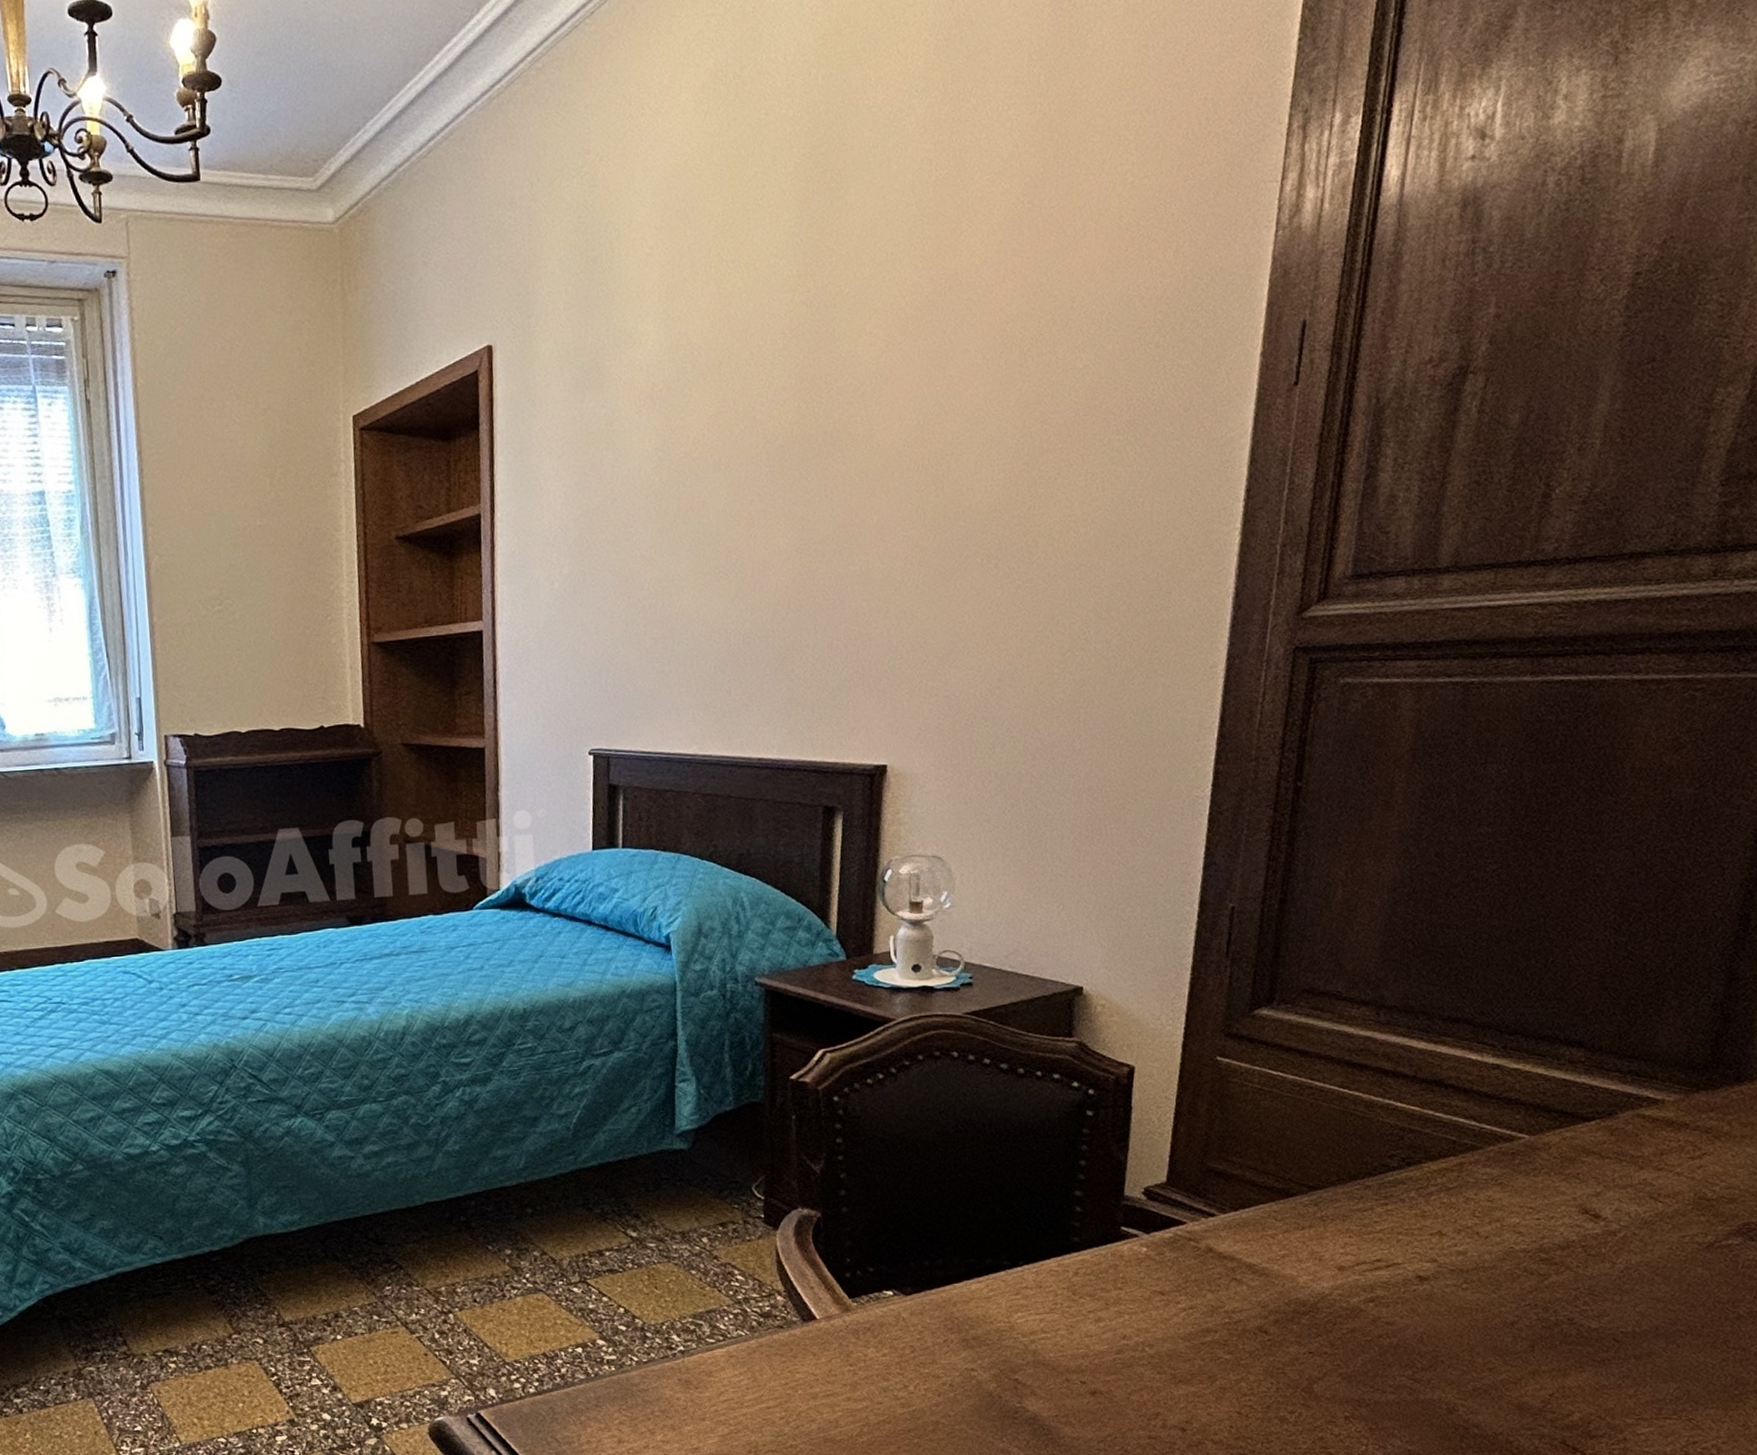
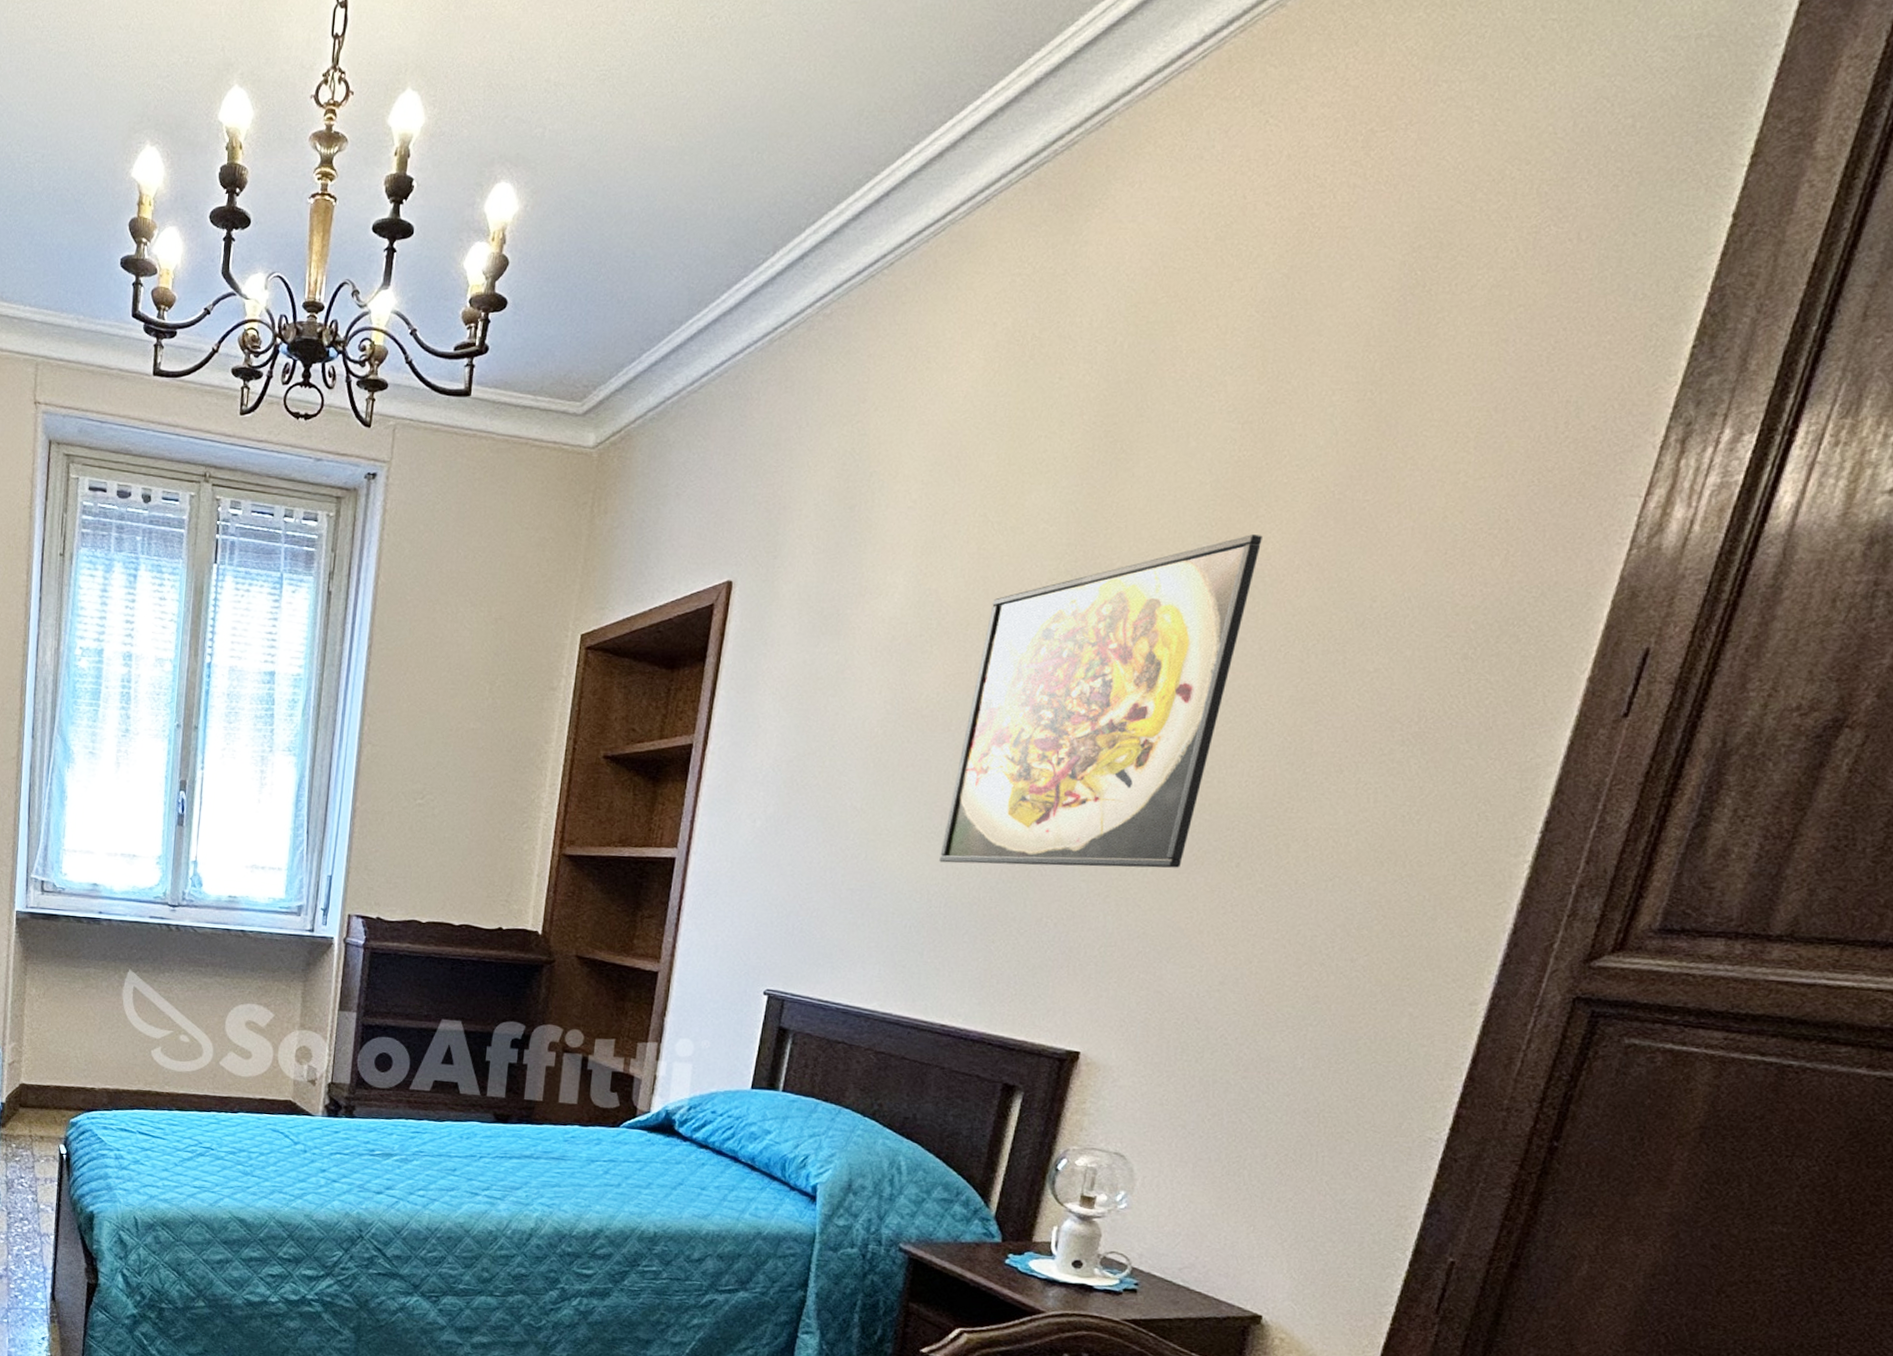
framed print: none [730,249,969,601] -> present [939,534,1262,868]

